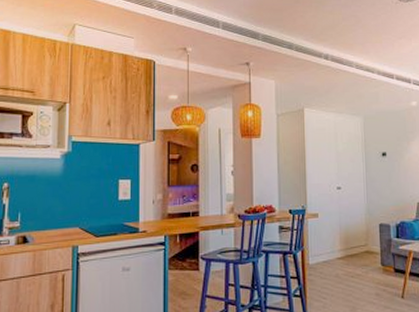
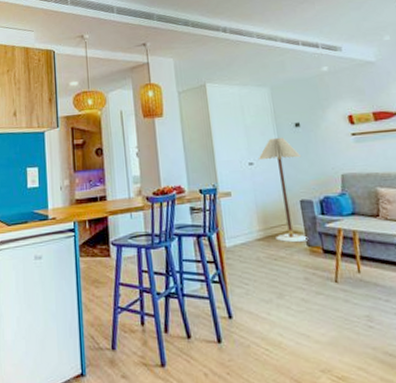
floor lamp: none [346,165,385,261] -> present [258,137,309,242]

